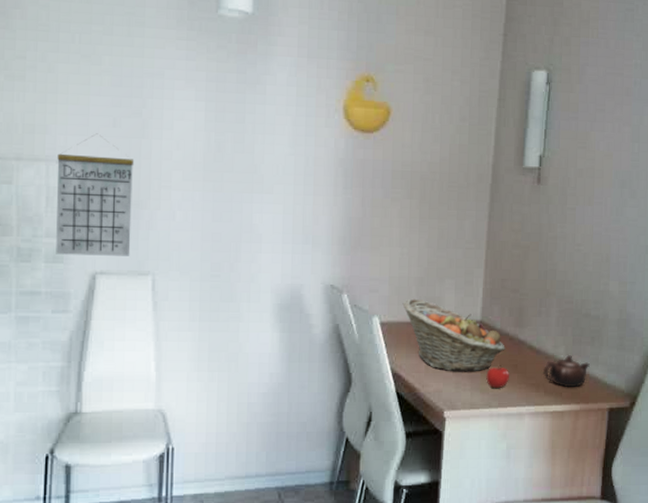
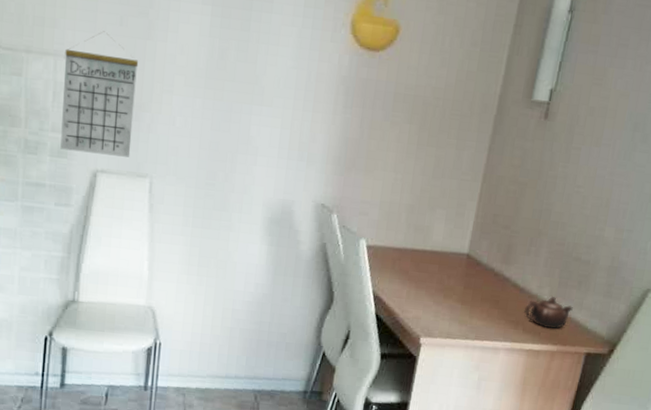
fruit basket: present [402,298,505,372] -> none [391,224,489,303]
apple: present [486,364,509,389] -> none [466,298,490,322]

